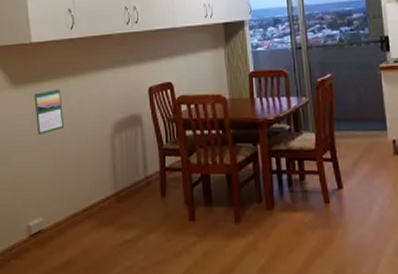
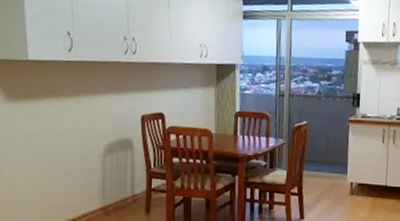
calendar: present [34,89,65,136] -> none [29,106,58,149]

